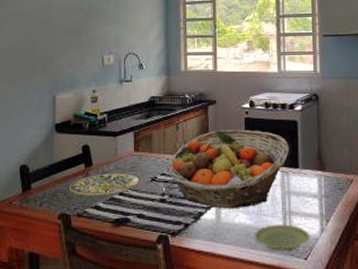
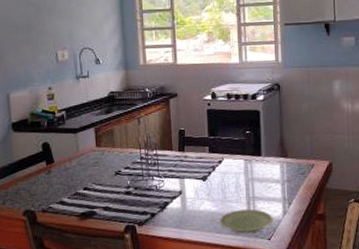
plate: present [69,173,138,196] -> none [31,169,102,192]
fruit basket: present [167,130,289,209] -> none [130,121,252,198]

